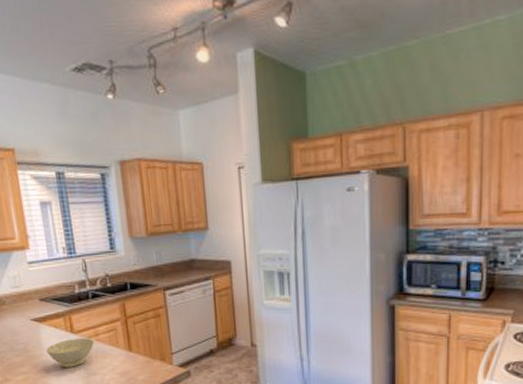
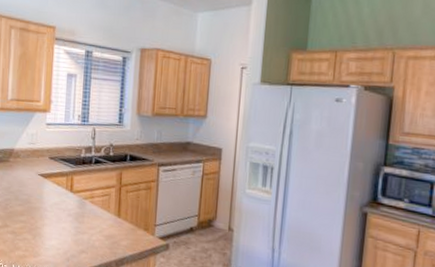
bowl: present [46,338,95,368] -> none [45,197,89,224]

